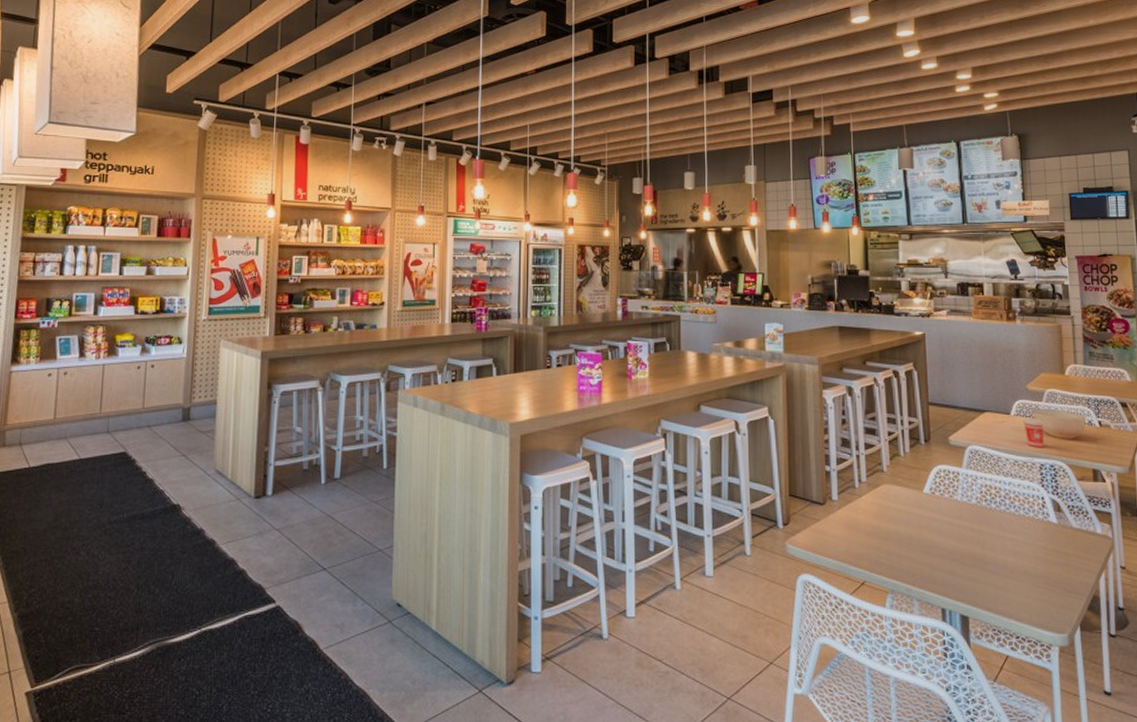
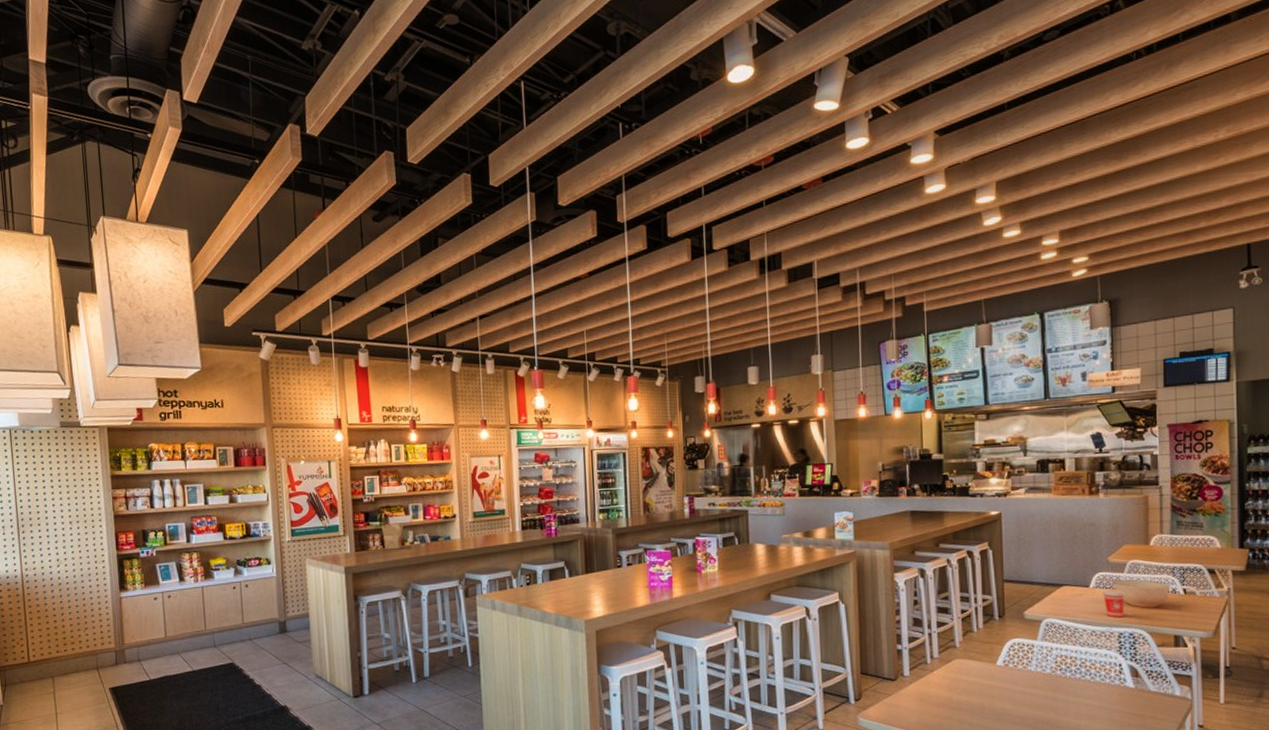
takeout container: none [304,307,329,336] -> present [381,523,404,550]

